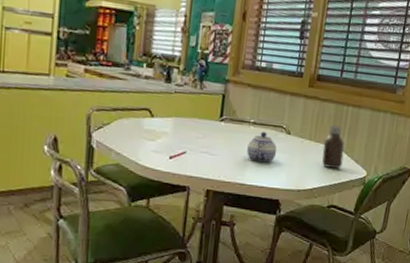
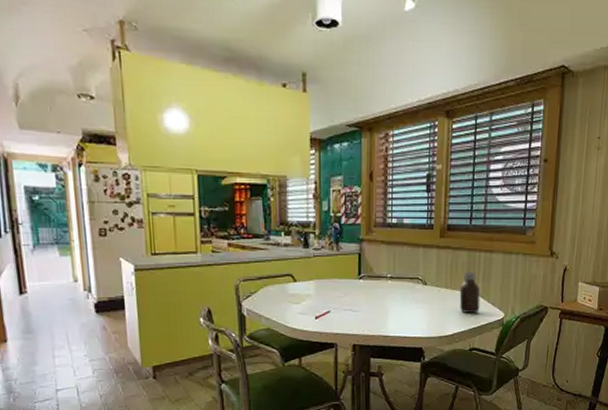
teapot: present [247,131,277,163] -> none [387,284,416,314]

